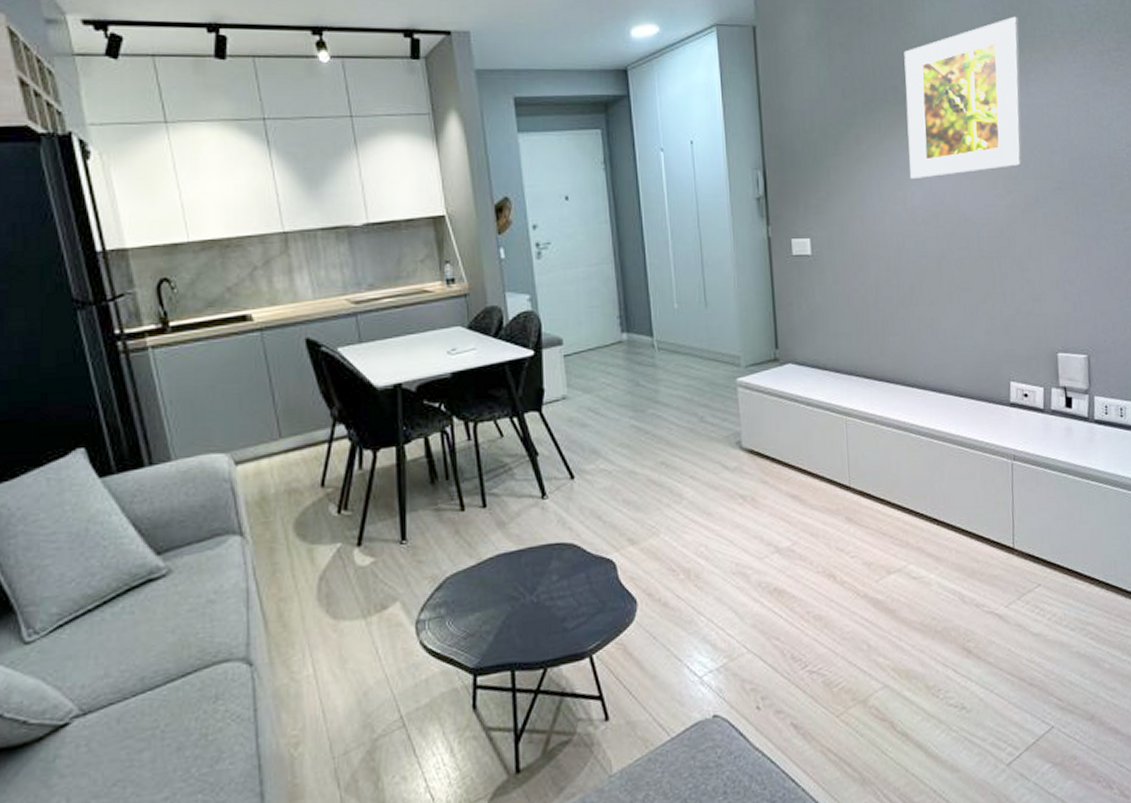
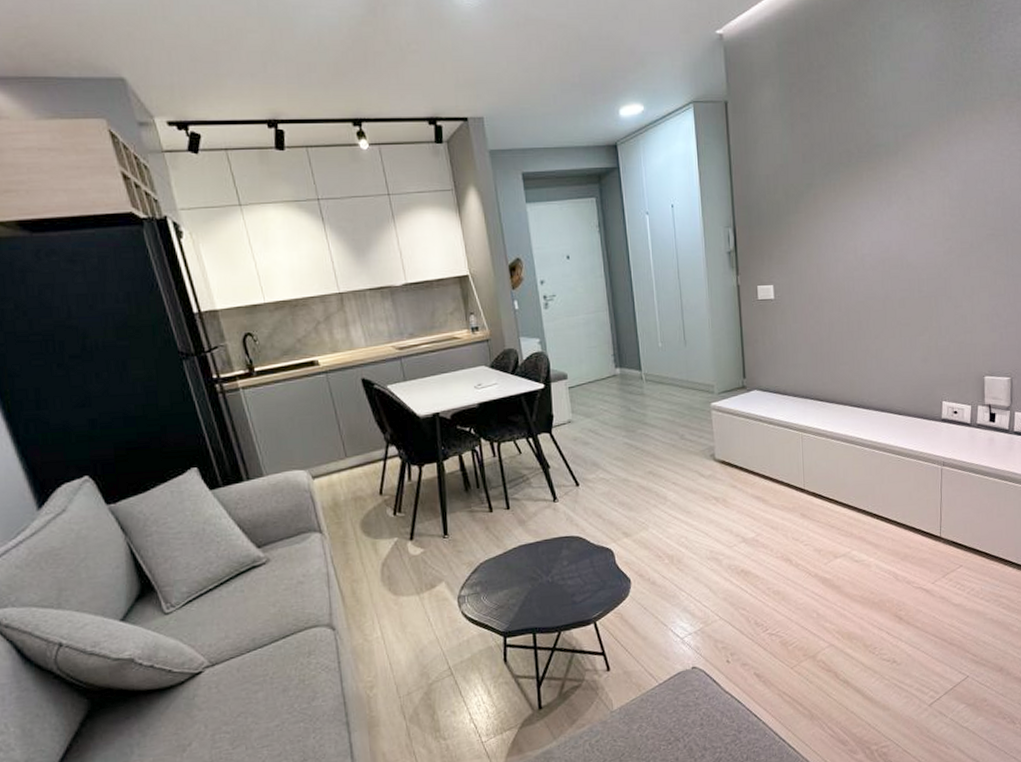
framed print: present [904,16,1023,178] -> none [857,82,962,230]

